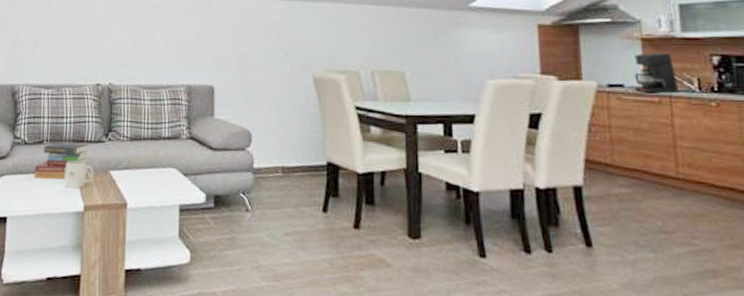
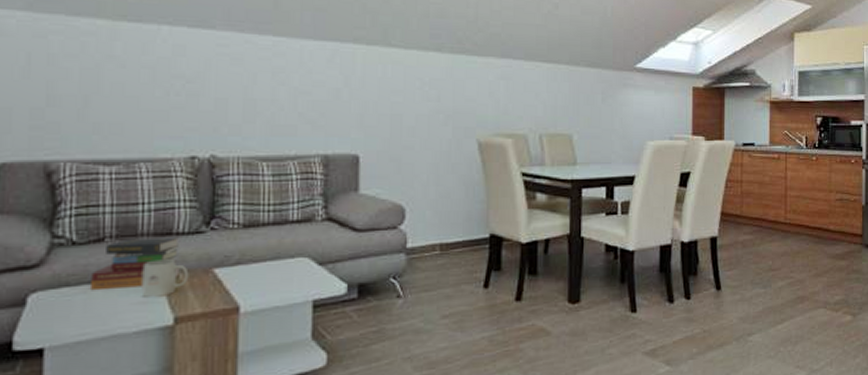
coffee maker: present [634,52,680,94] -> none [762,114,793,150]

